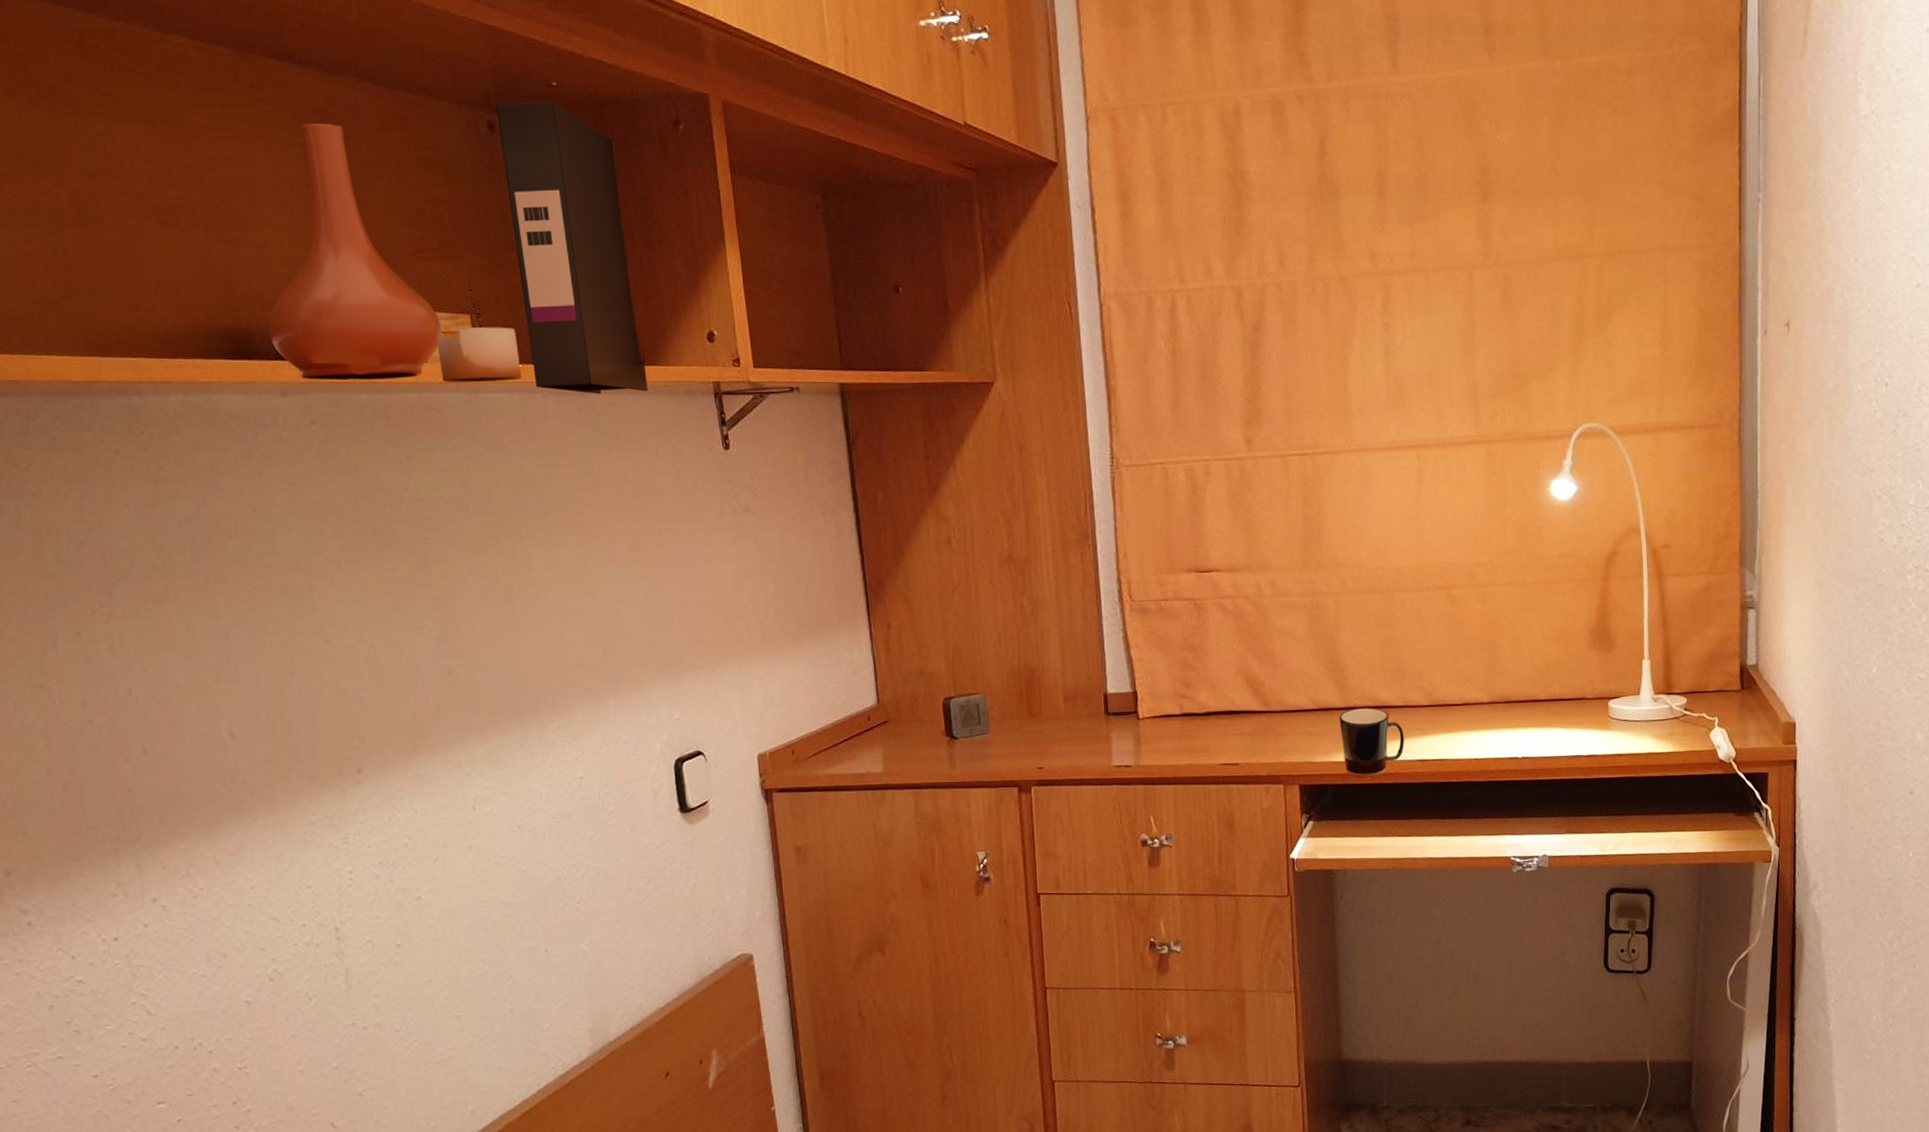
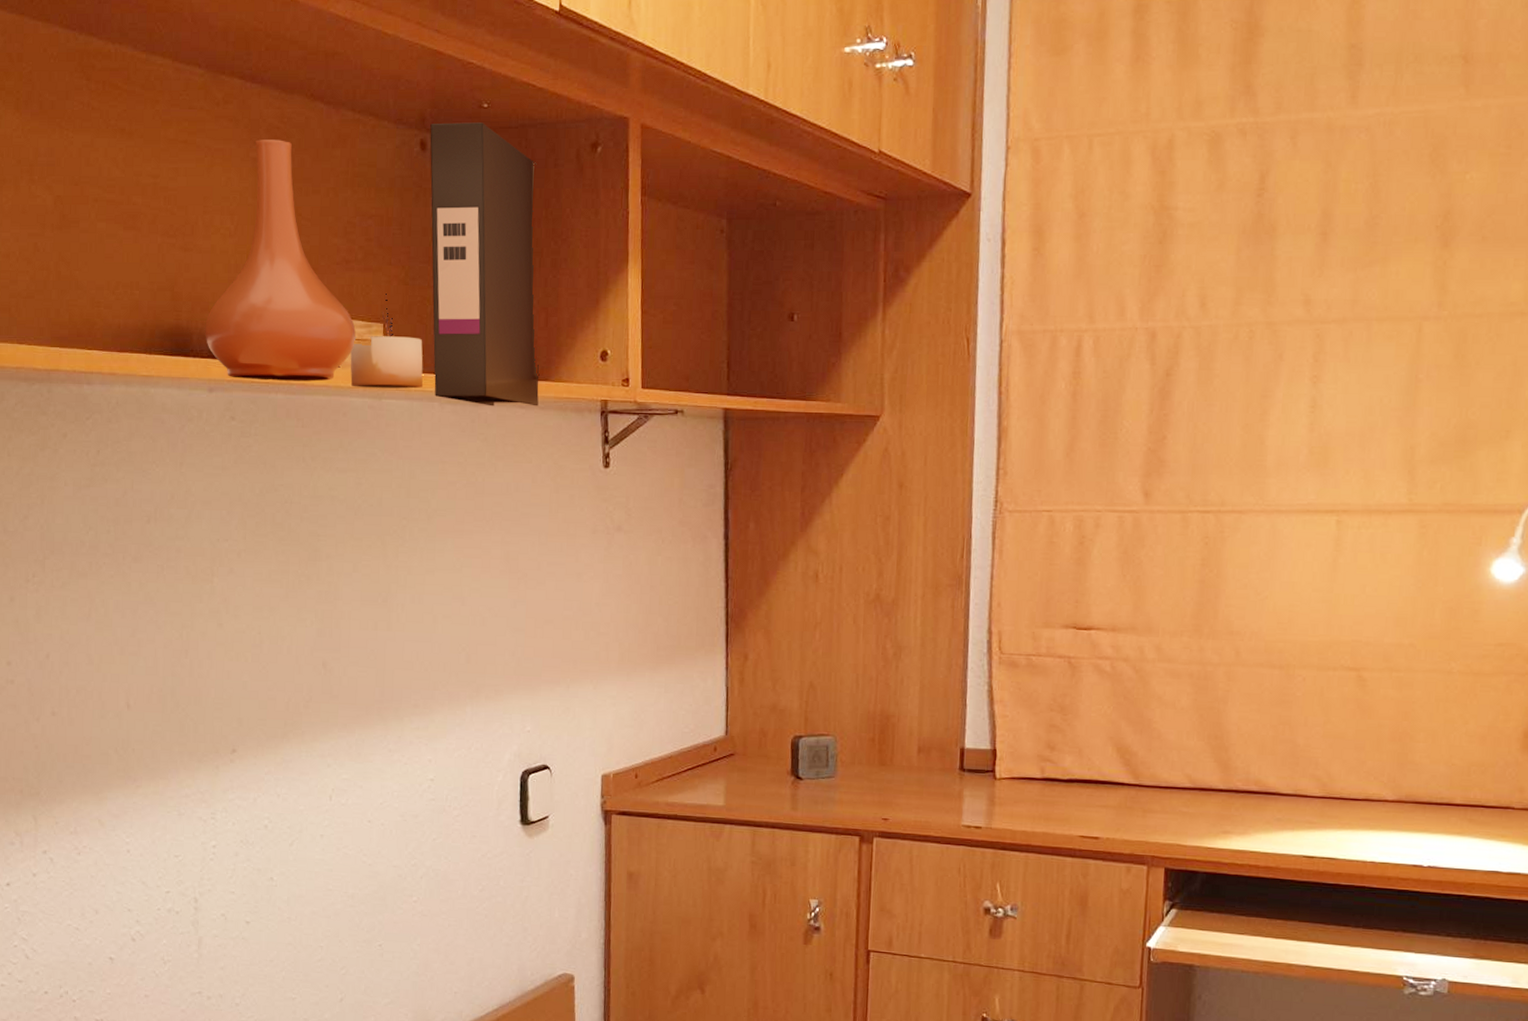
mug: present [1339,707,1405,778] -> none [1217,791,1291,869]

